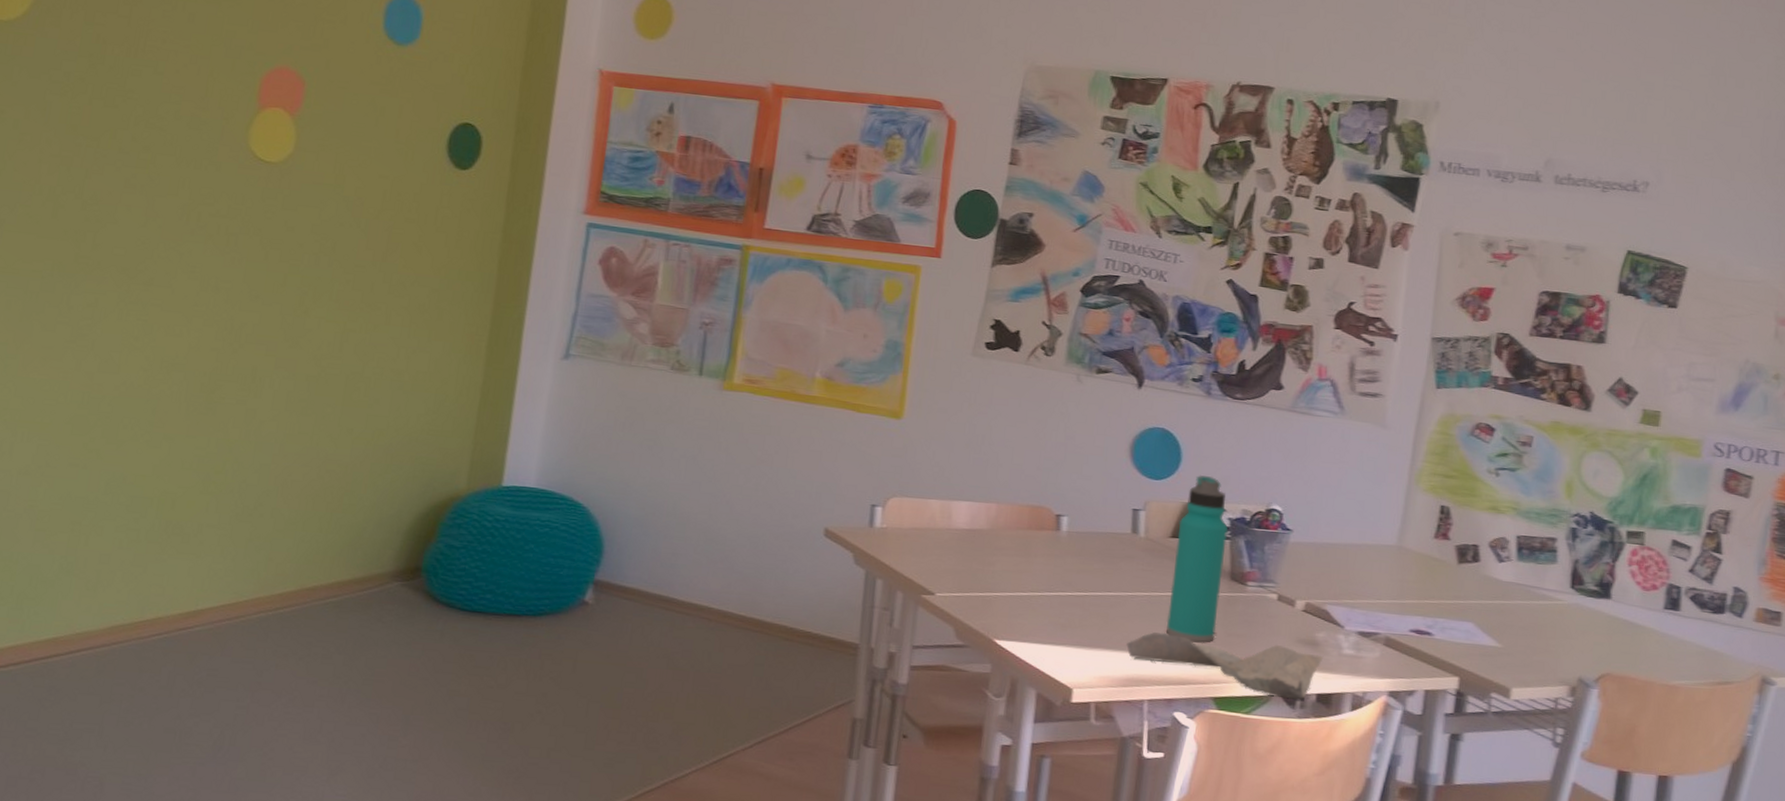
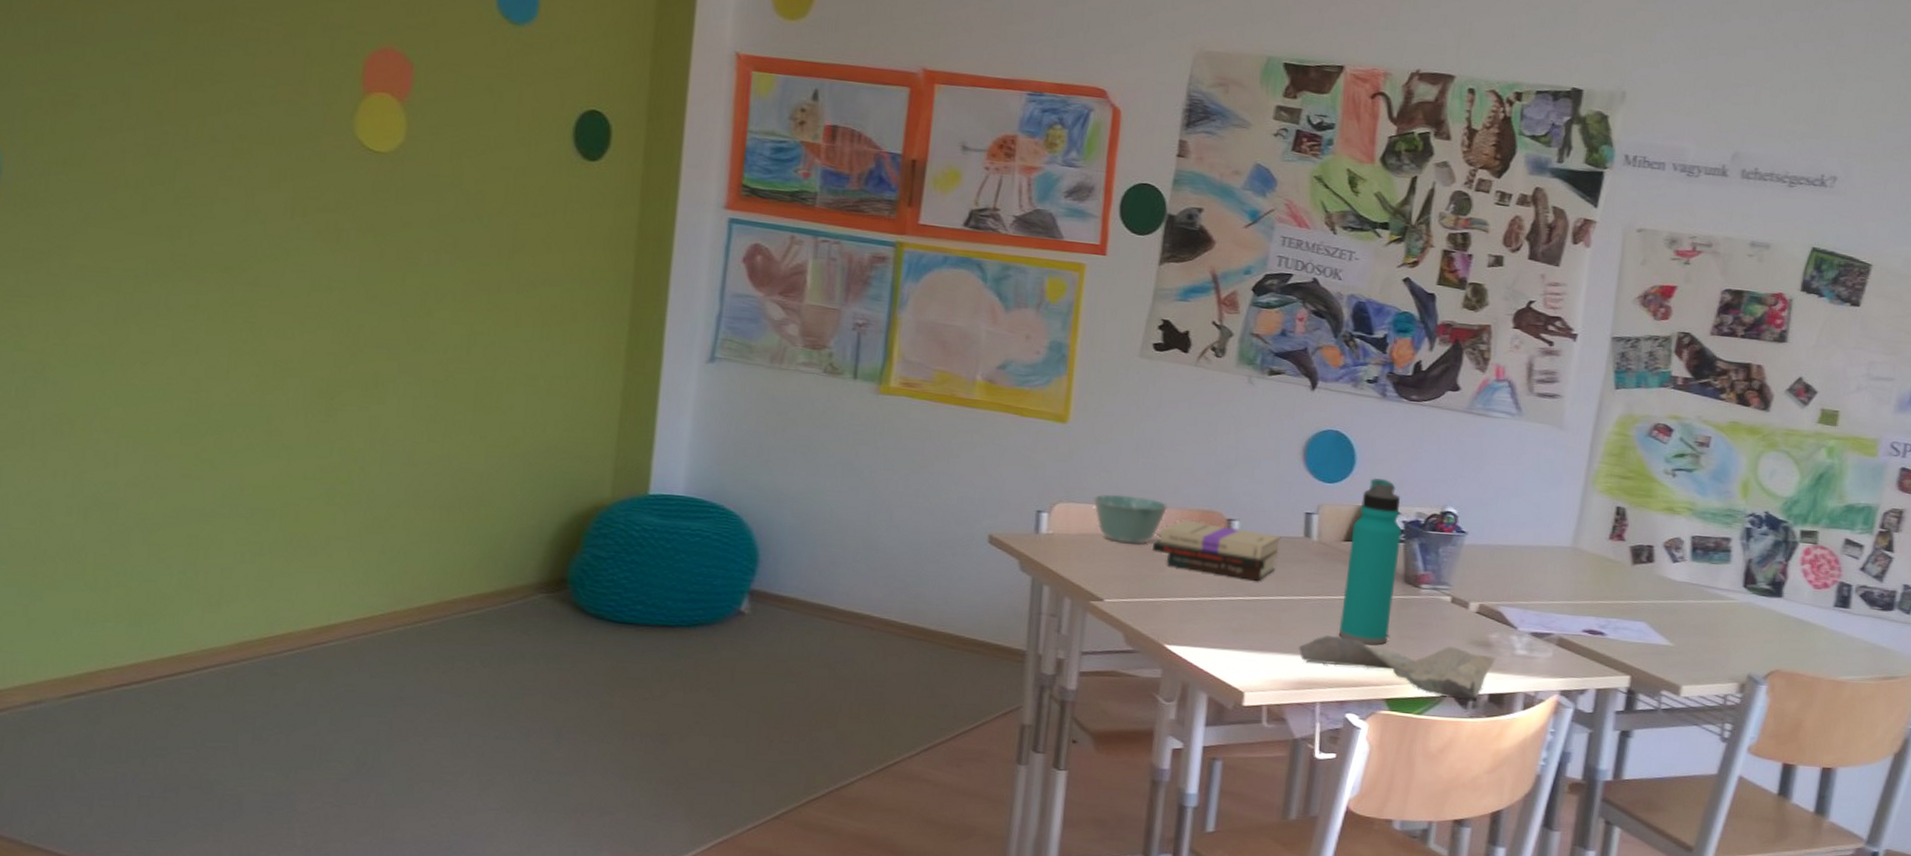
bowl: none [926,489,998,539] -> present [1093,494,1167,544]
books: none [983,516,1109,577] -> present [1153,521,1281,581]

